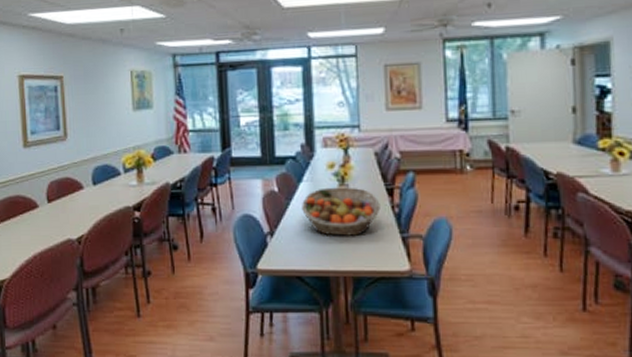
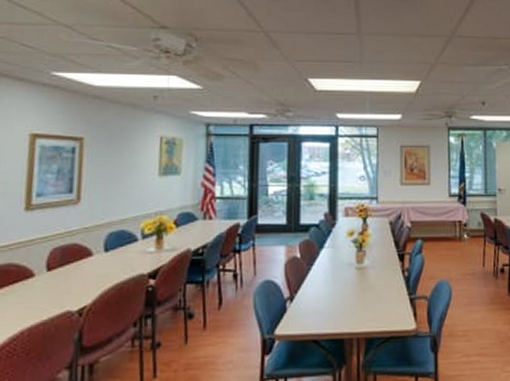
fruit basket: present [301,187,381,236] -> none [321,253,392,299]

